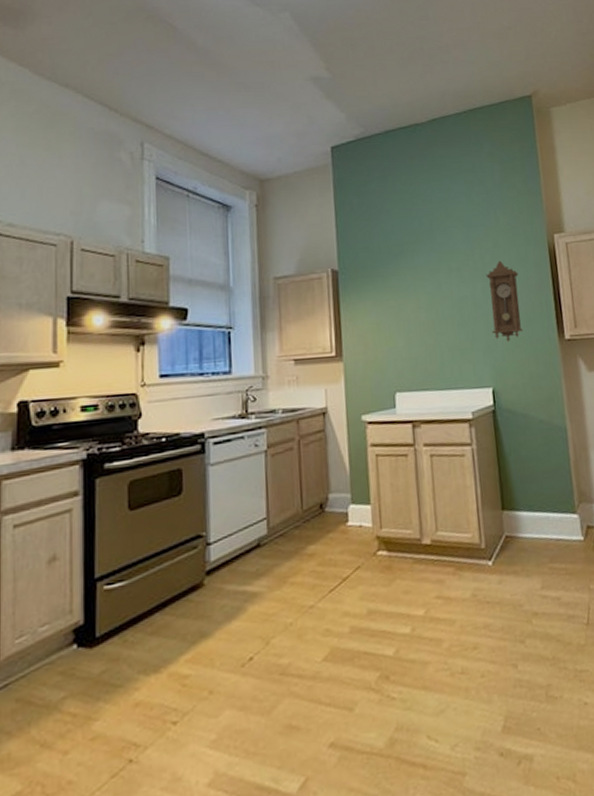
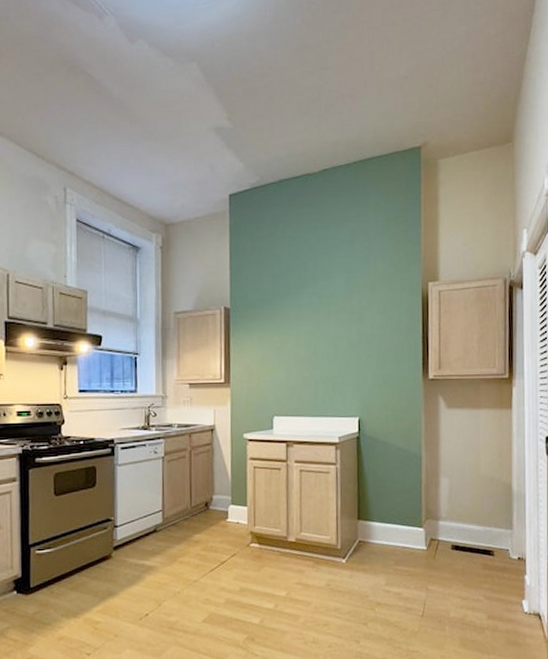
pendulum clock: present [486,260,523,342] -> none [362,305,392,378]

